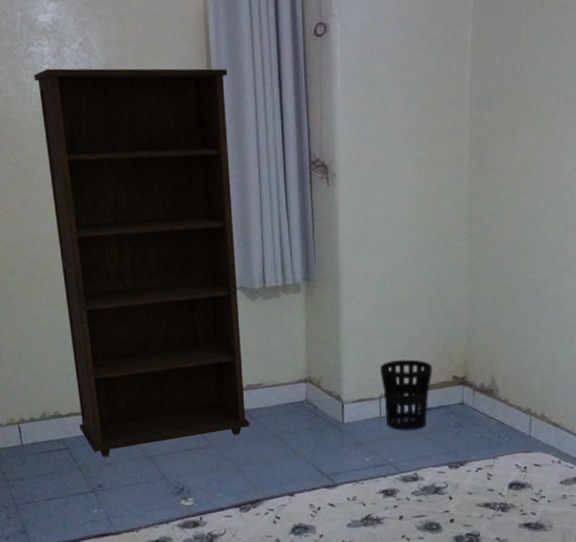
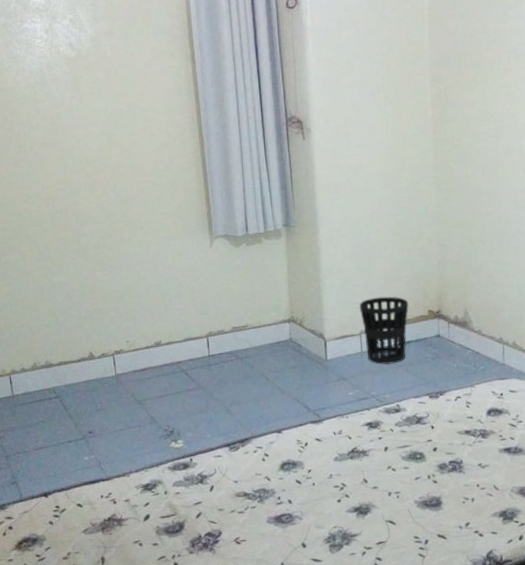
bookcase: present [34,68,250,457] -> none [27,39,237,404]

